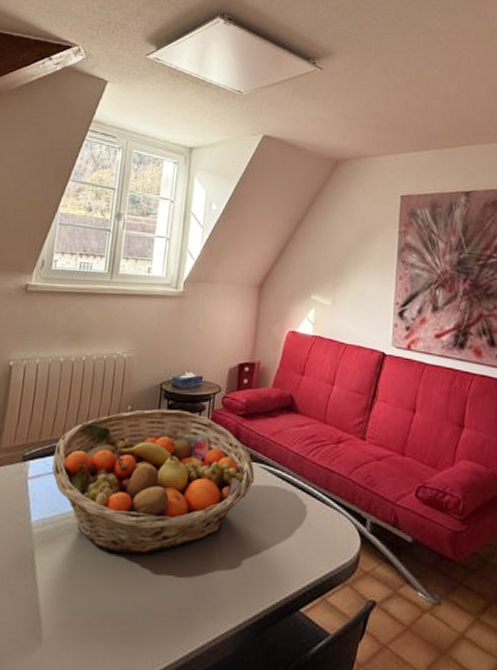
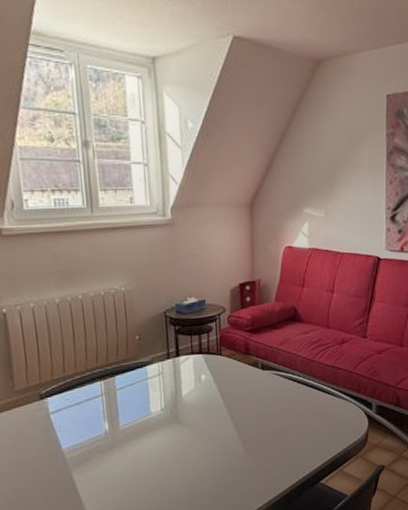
fruit basket: present [52,409,255,555] -> none [70,333,268,463]

